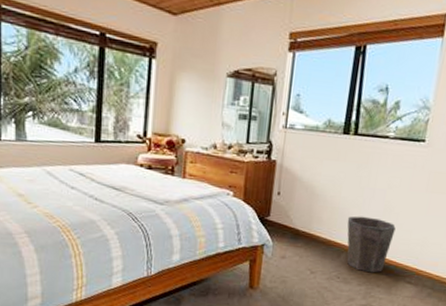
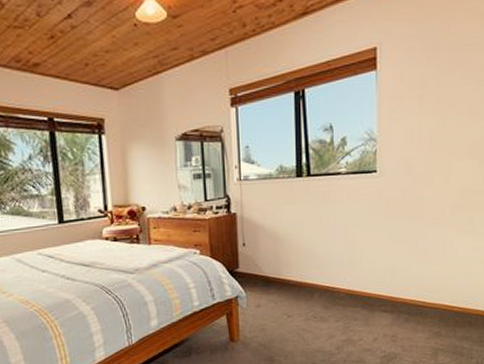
waste bin: present [347,216,396,273] -> none [314,253,363,308]

